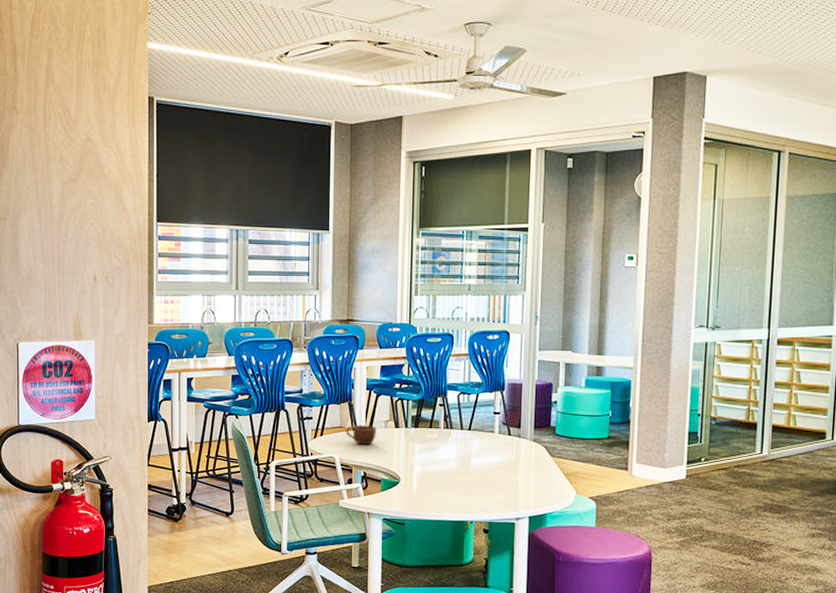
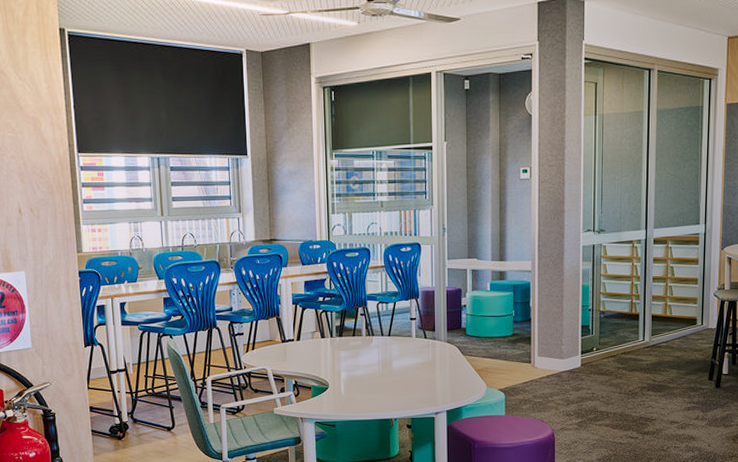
mug: present [345,424,376,445] -> none [275,337,304,356]

